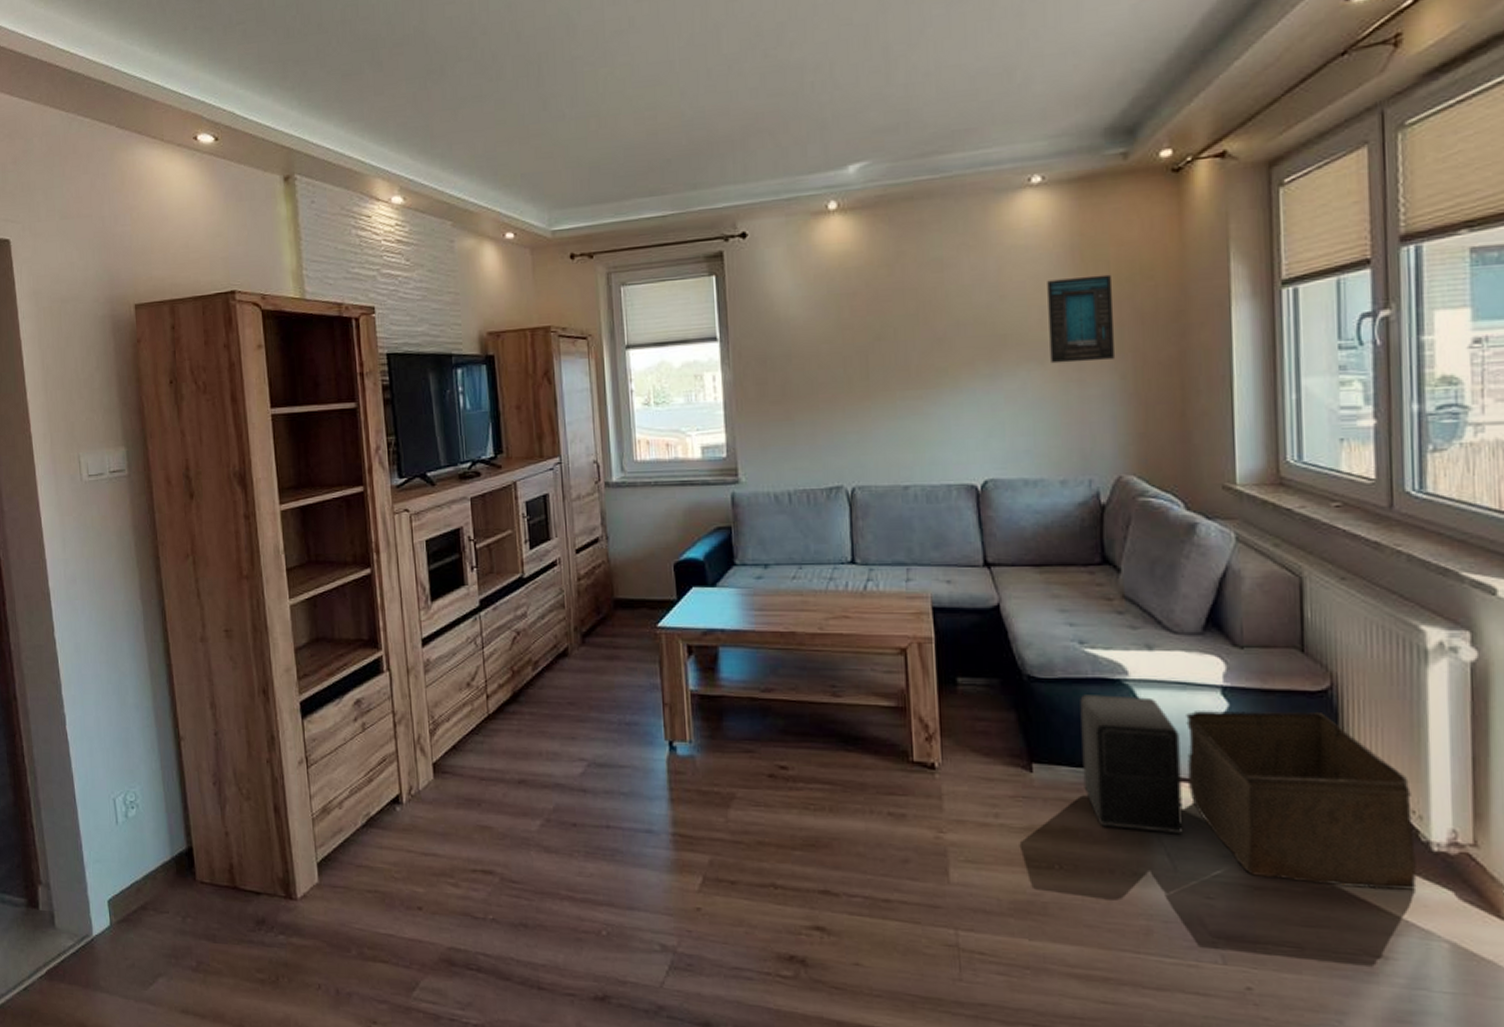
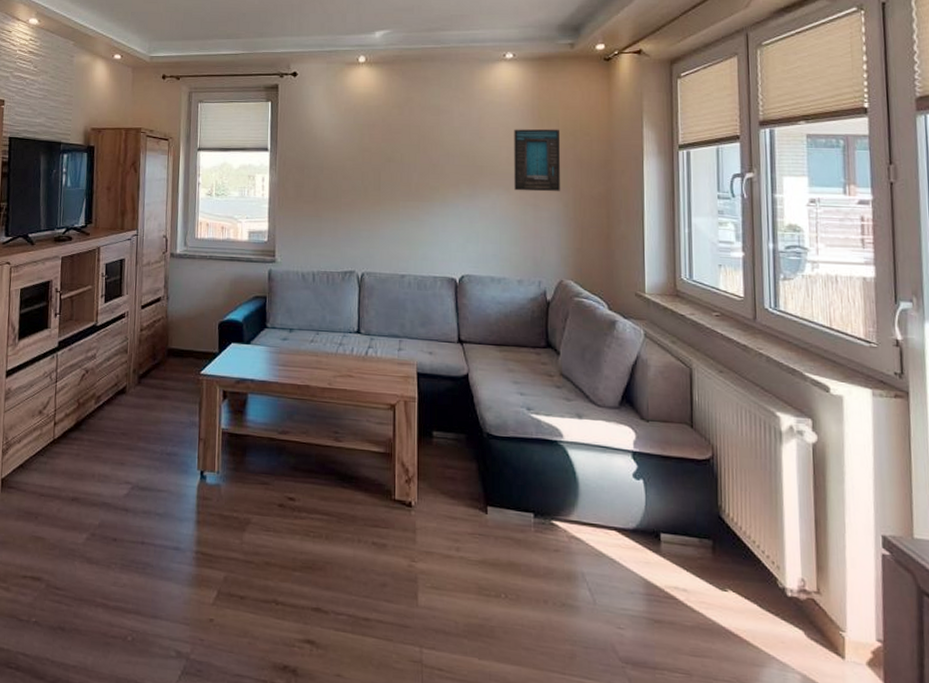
speaker: present [1080,695,1184,835] -> none [526,452,602,573]
storage bin: present [1186,711,1417,891] -> none [605,470,776,628]

